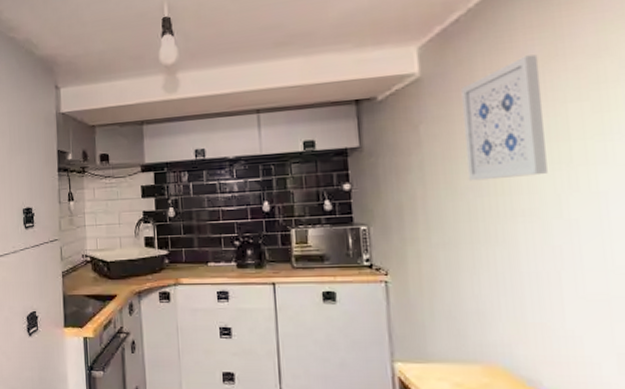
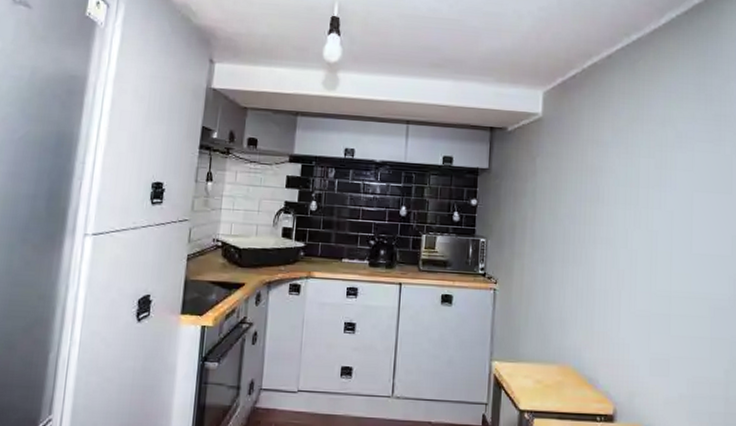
wall art: present [461,54,548,181] -> none [566,115,626,212]

